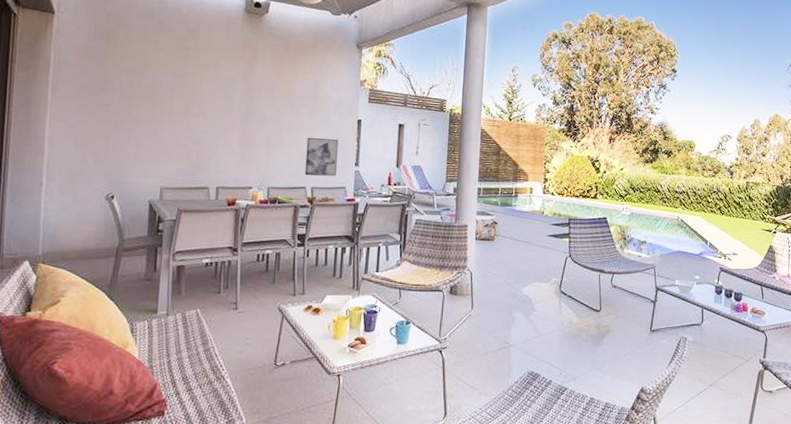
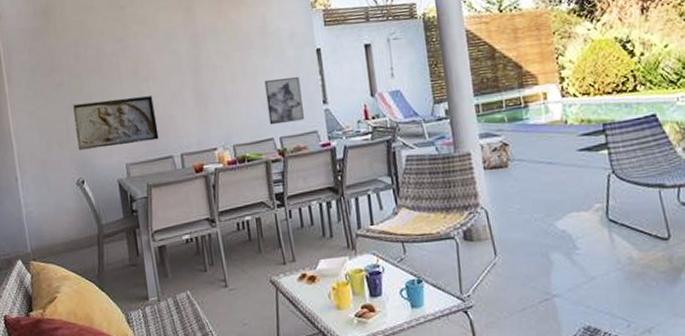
relief sculpture: none [114,125,200,171] -> present [73,96,159,150]

